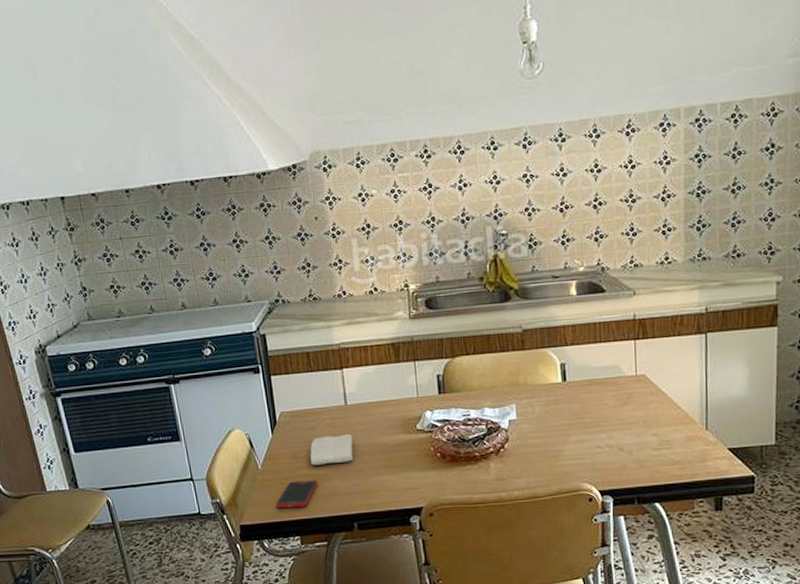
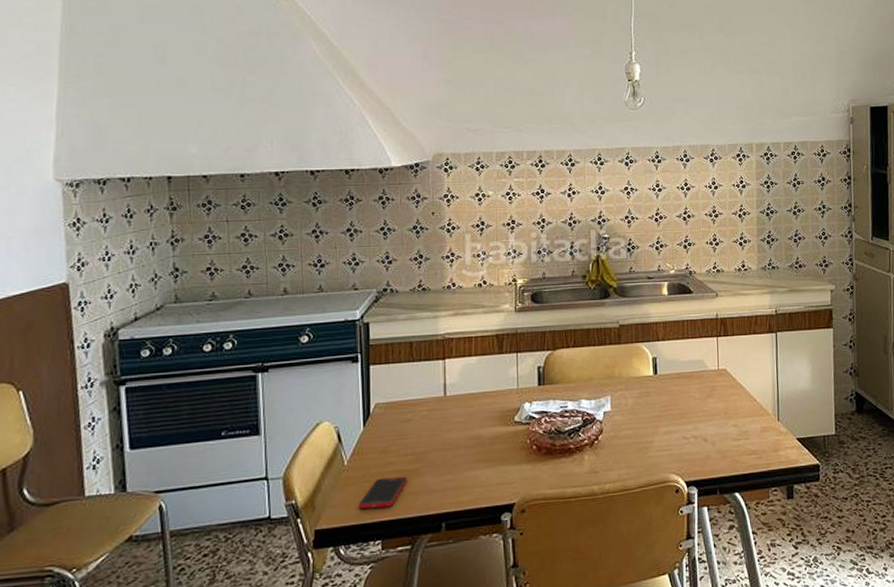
washcloth: present [310,434,354,466] -> none [402,427,450,461]

